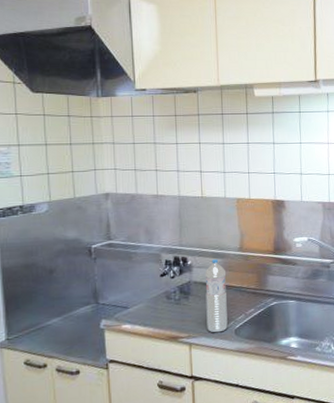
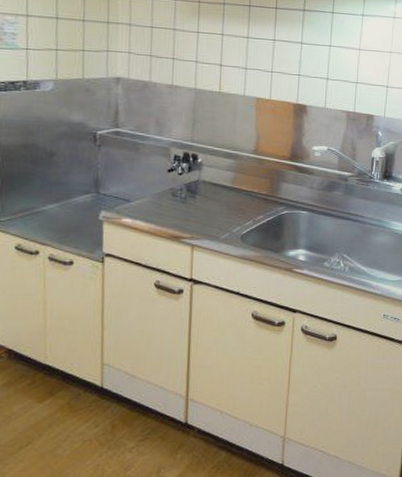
water bottle: present [205,259,228,333] -> none [212,160,238,237]

